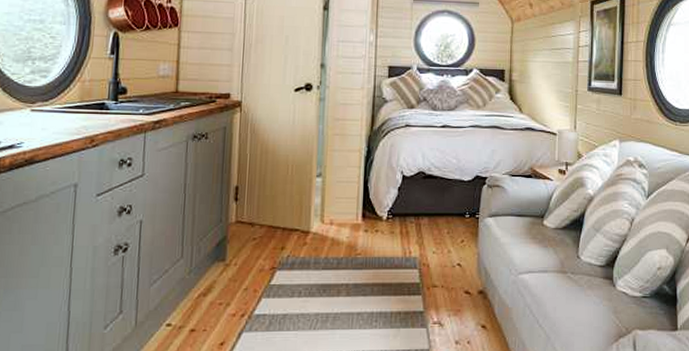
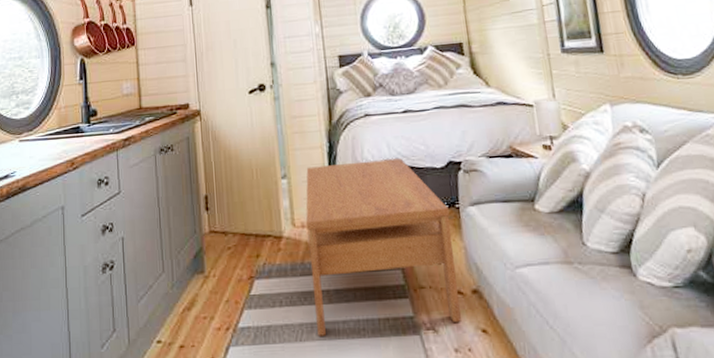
coffee table: none [332,168,469,326] -> present [305,158,461,336]

